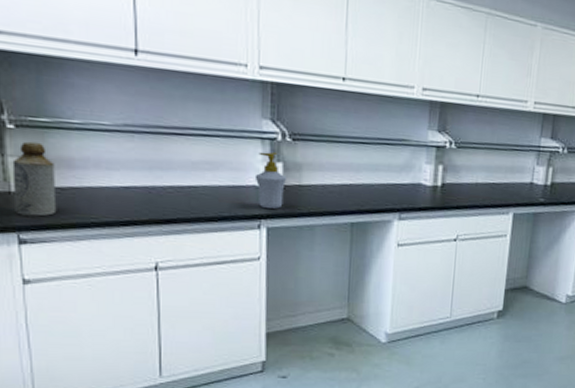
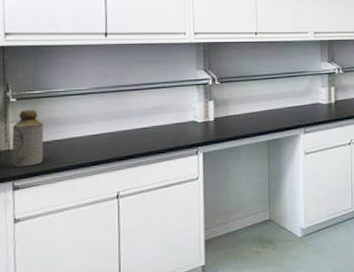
soap bottle: present [254,151,287,210] -> none [193,93,217,138]

